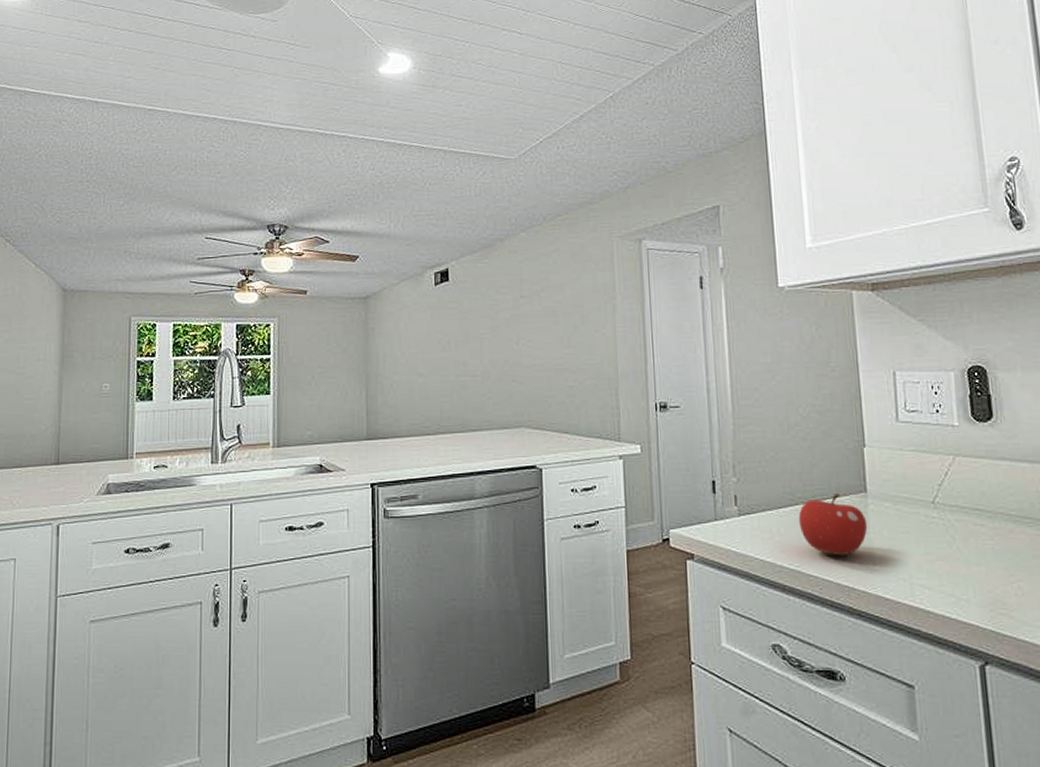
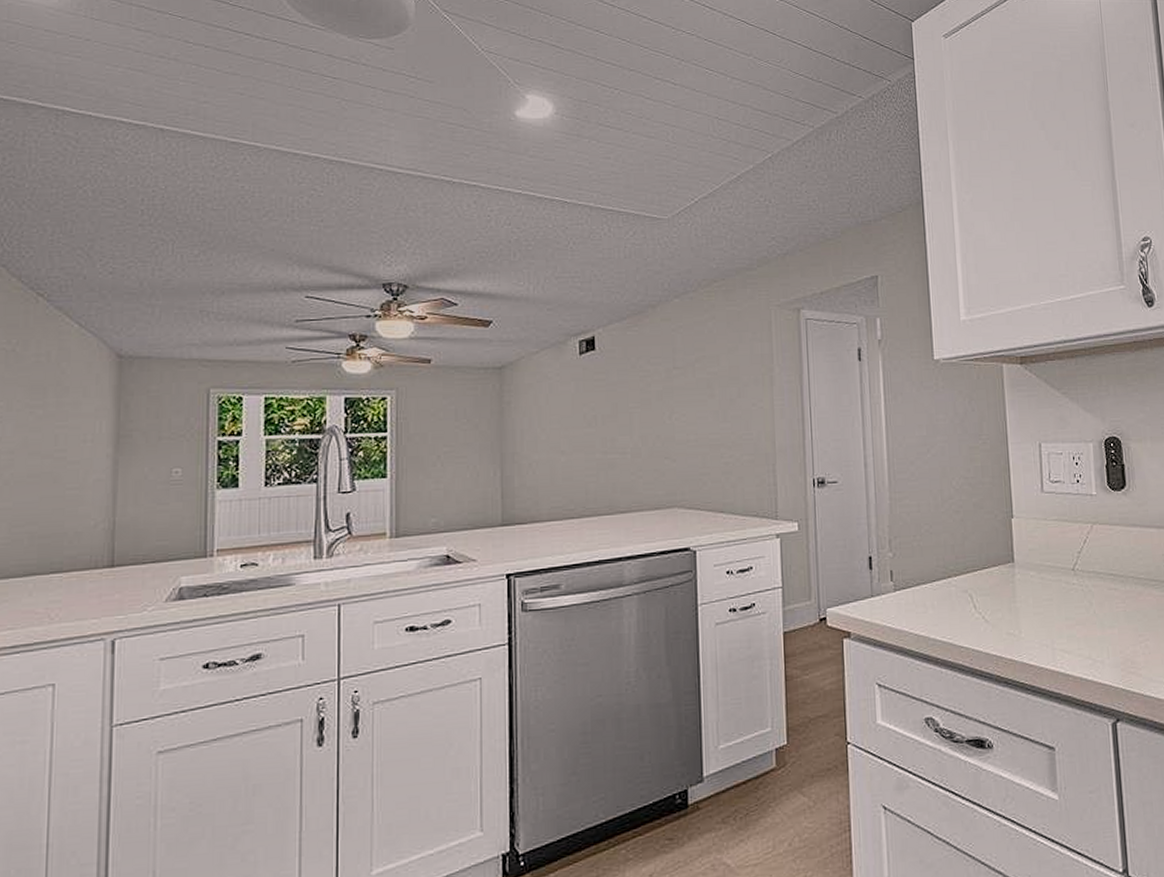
fruit: present [798,493,868,556] -> none [951,564,1015,626]

